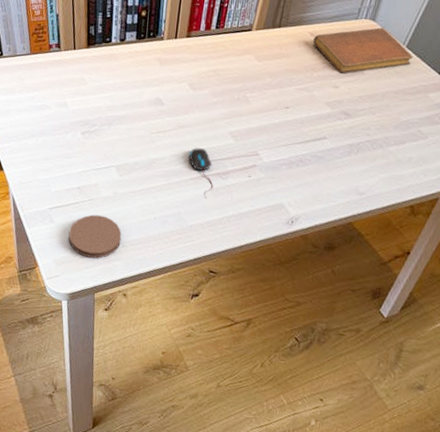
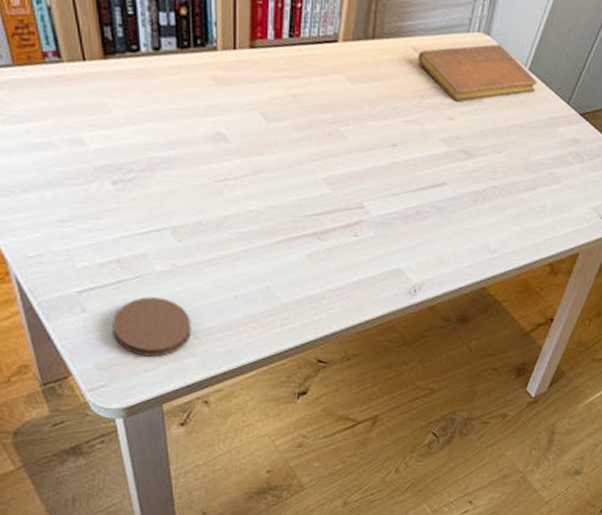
mouse: present [188,148,213,199] -> none [271,200,310,268]

